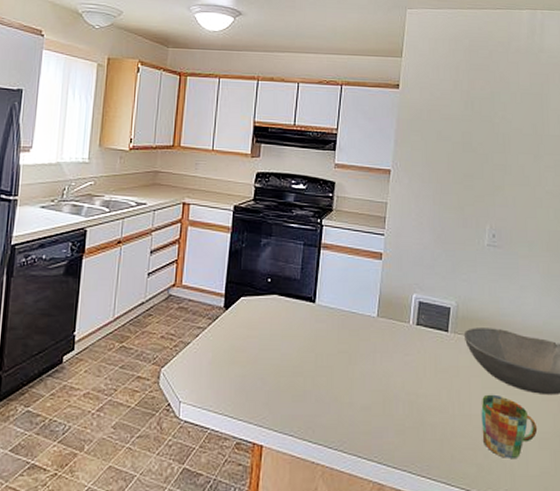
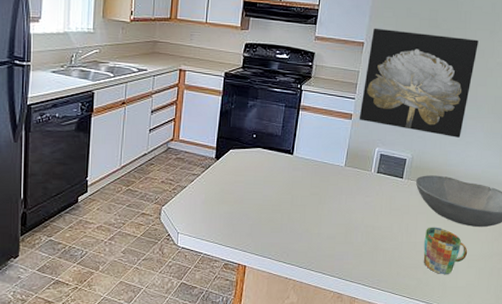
wall art: none [390,153,522,281] -> present [359,28,478,138]

